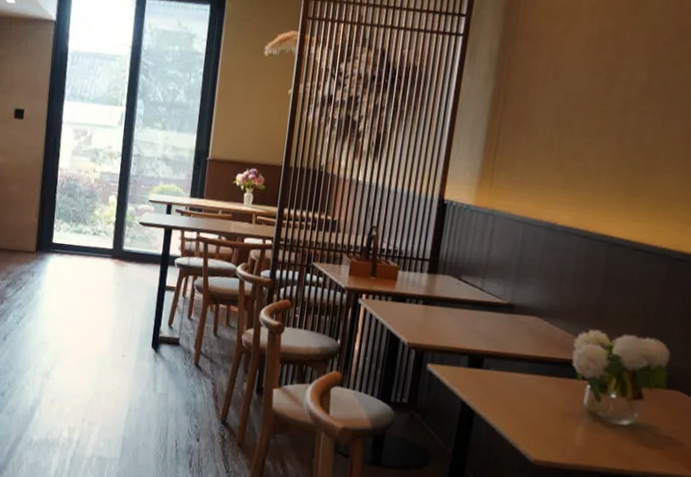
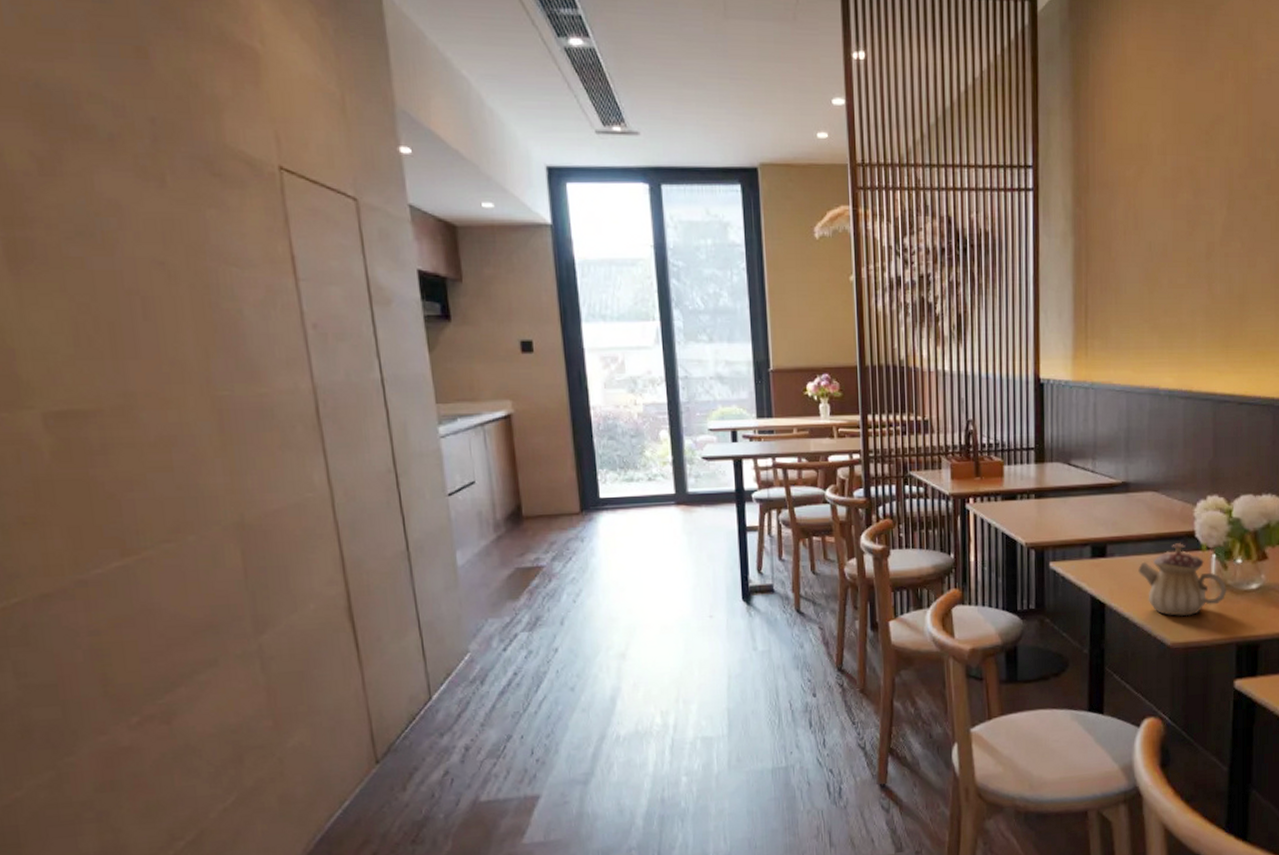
teapot: none [511,368,598,439] -> present [1138,543,1227,617]

